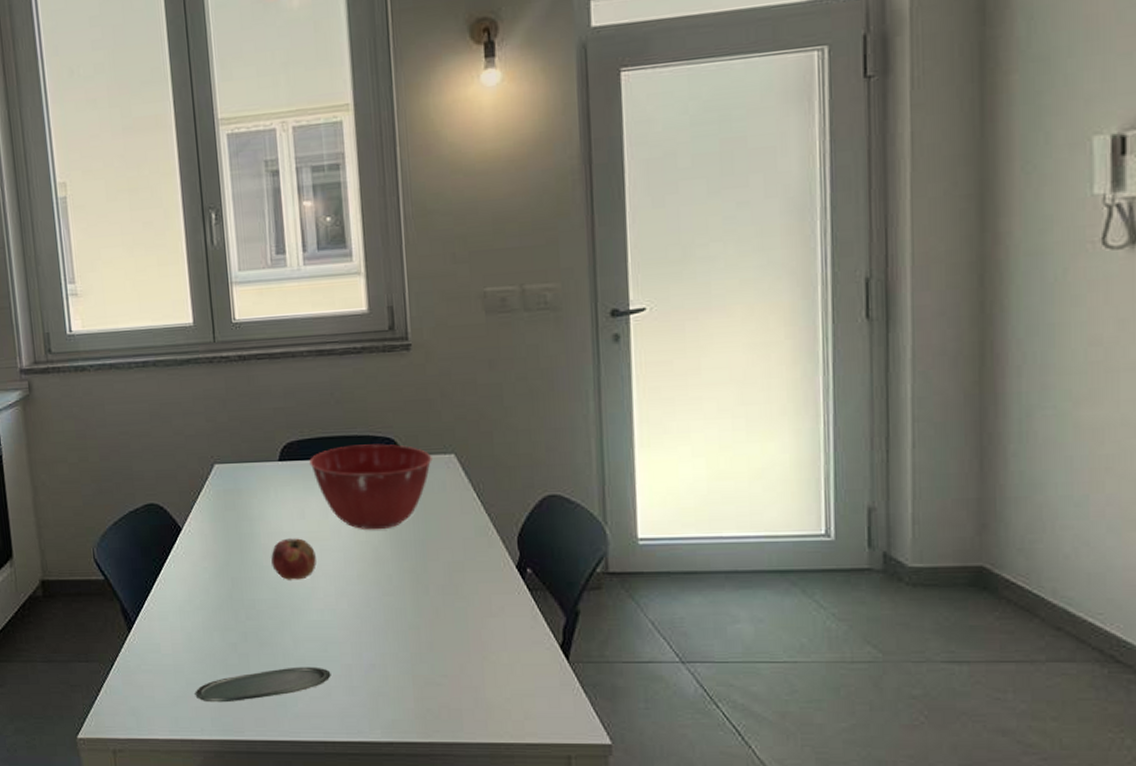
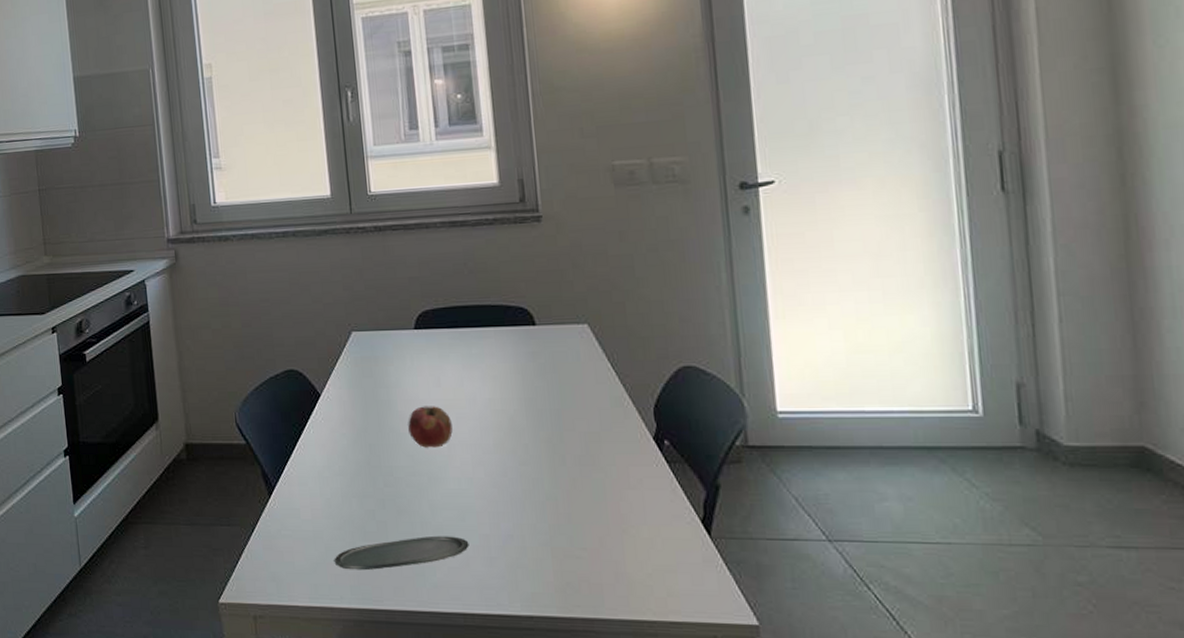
mixing bowl: present [309,444,432,530] -> none [444,313,566,399]

